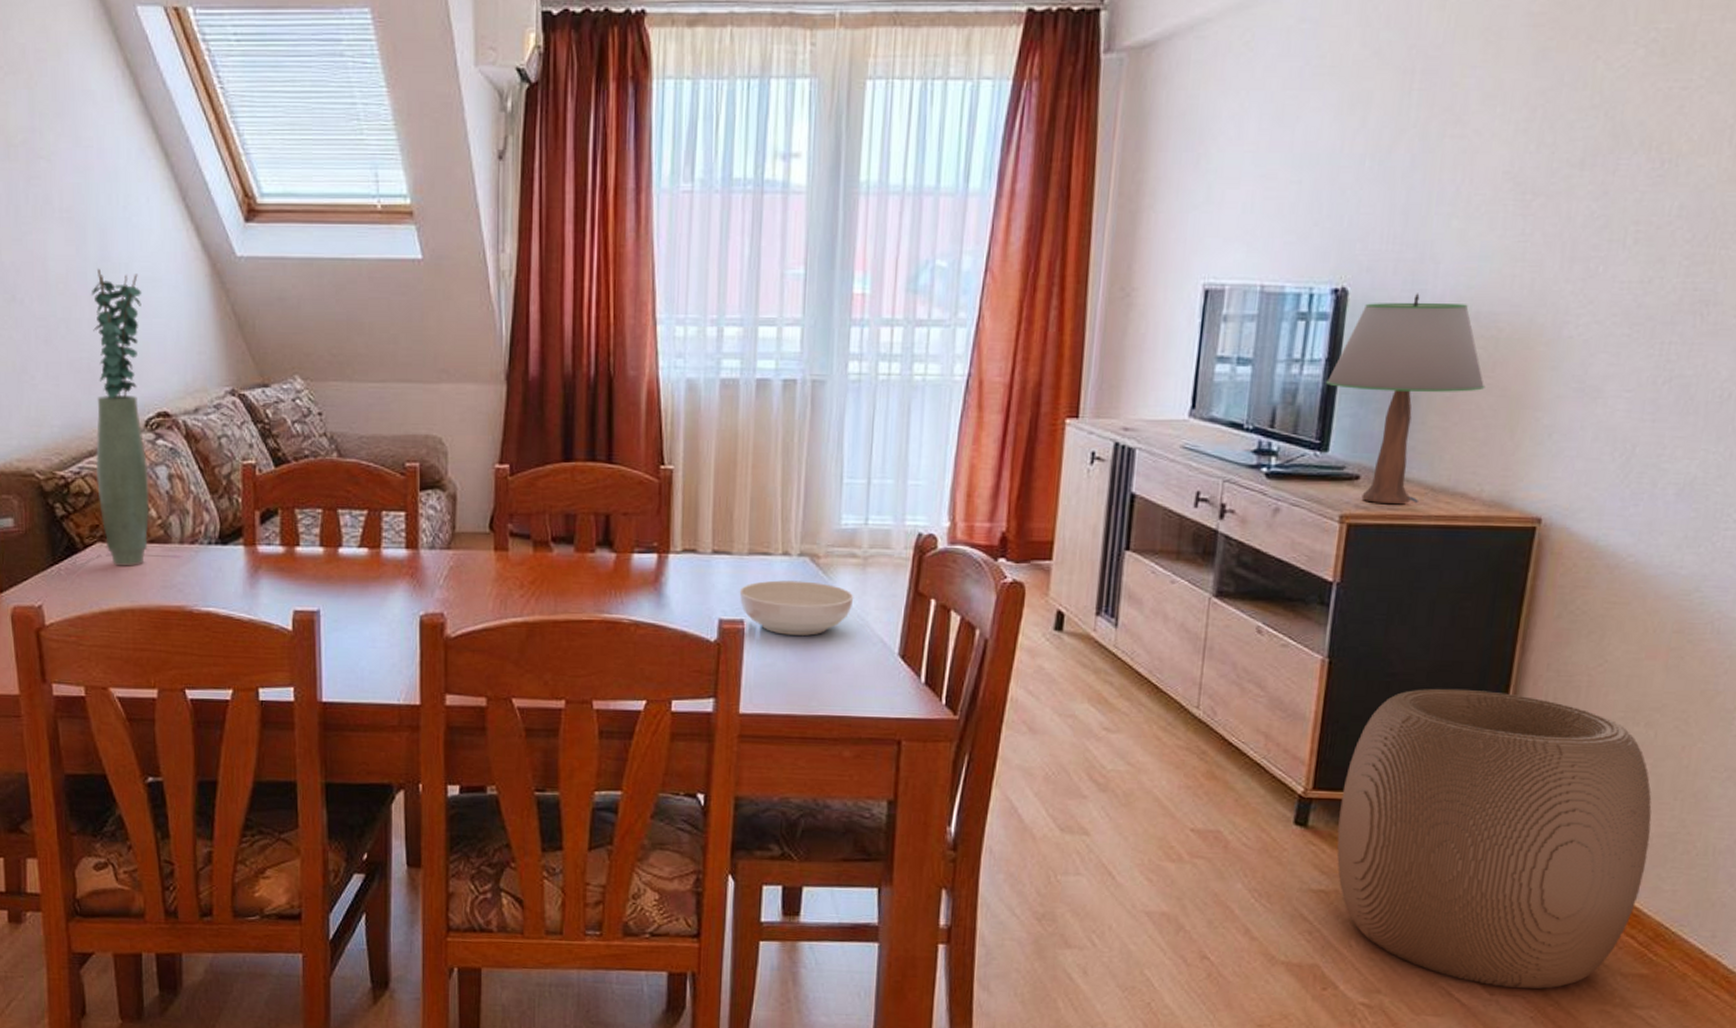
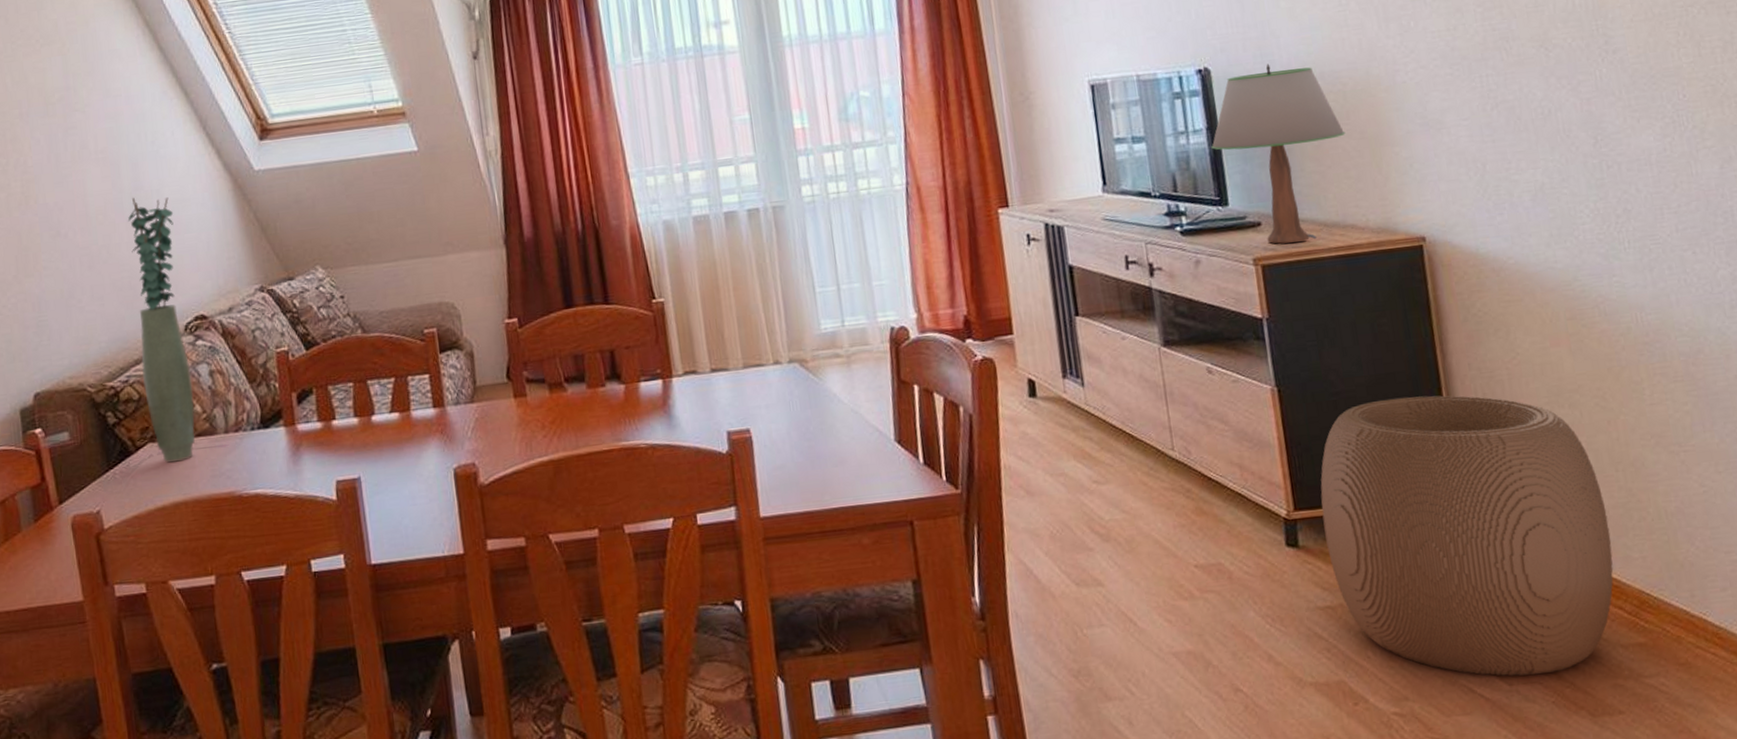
bowl: present [739,580,854,636] -> none [741,384,845,437]

